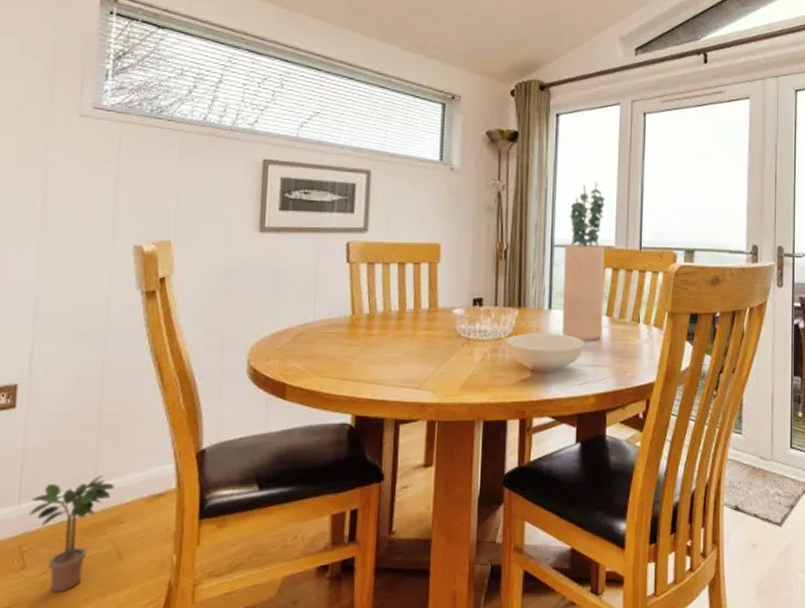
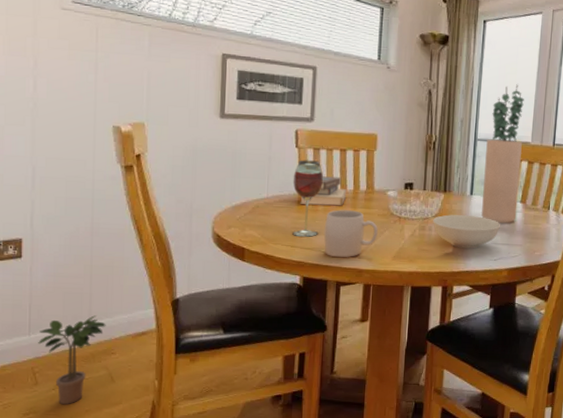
wineglass: none [343,276,380,367] -> present [292,160,324,237]
books: none [352,294,407,329] -> present [300,176,347,206]
mug: none [379,333,443,390] -> present [323,210,378,258]

